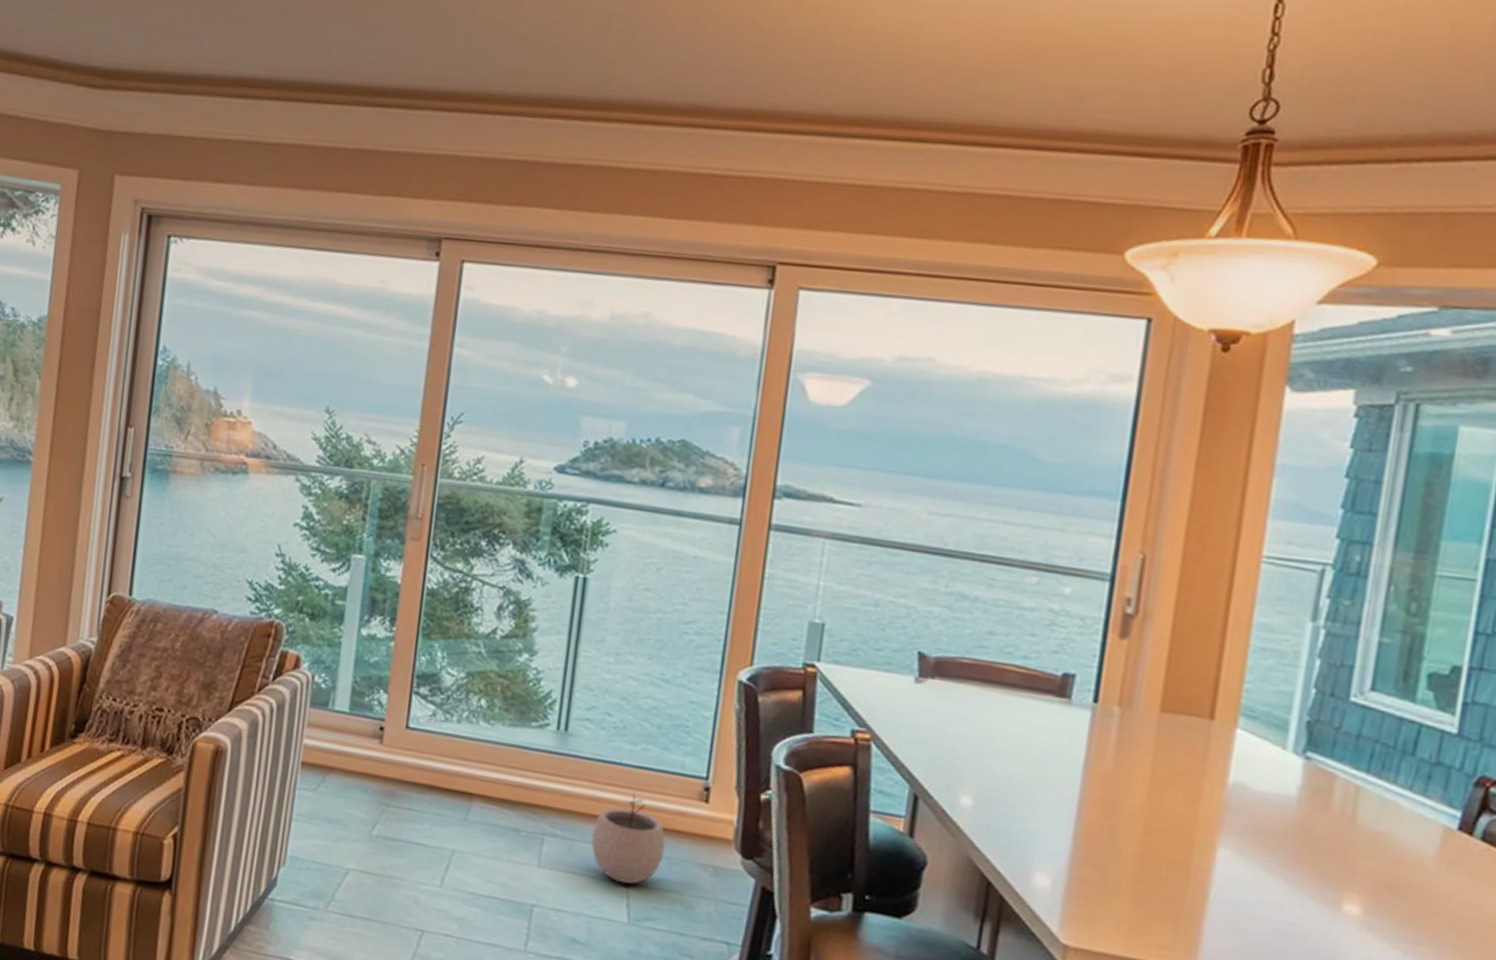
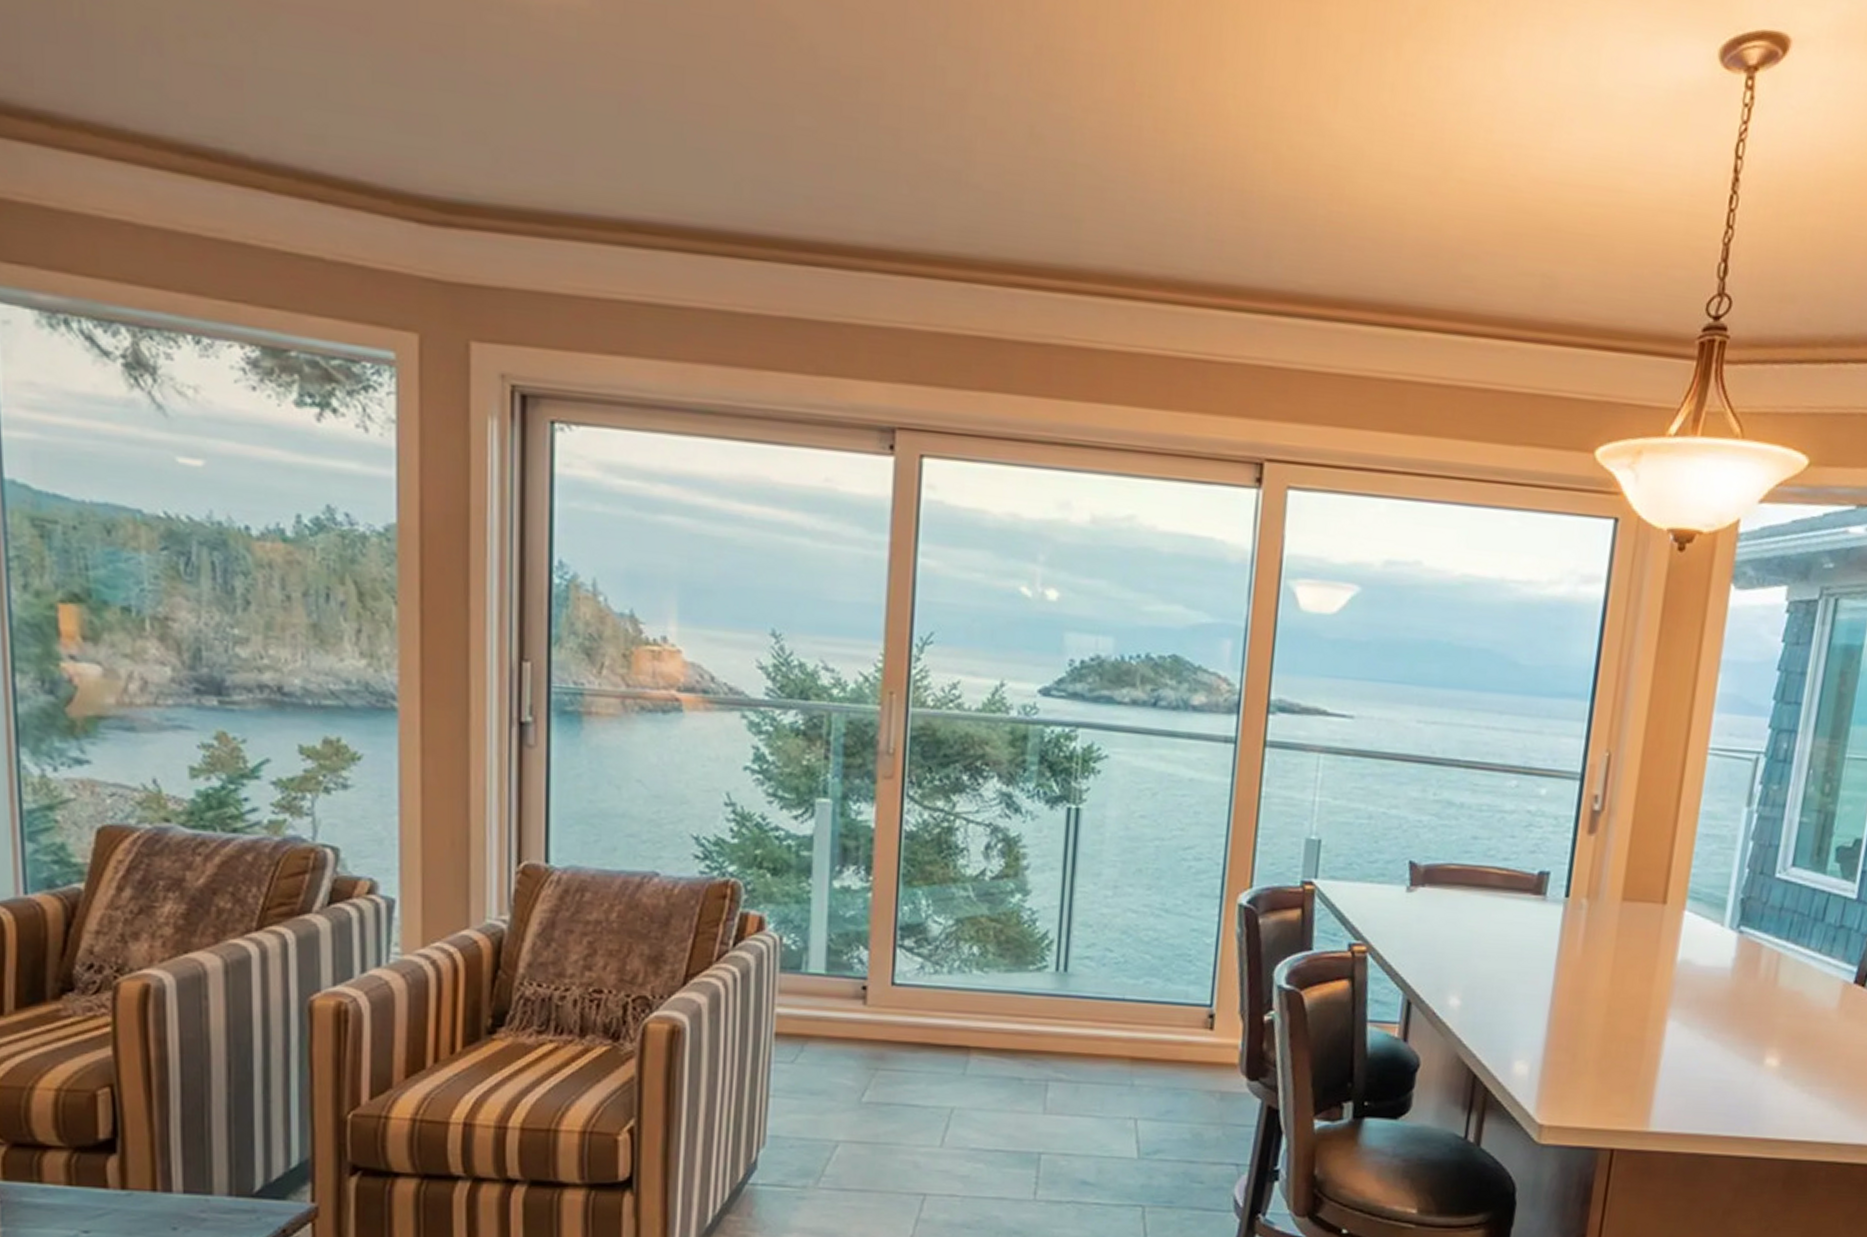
plant pot: present [591,794,665,884] -> none [1097,1029,1172,1119]

